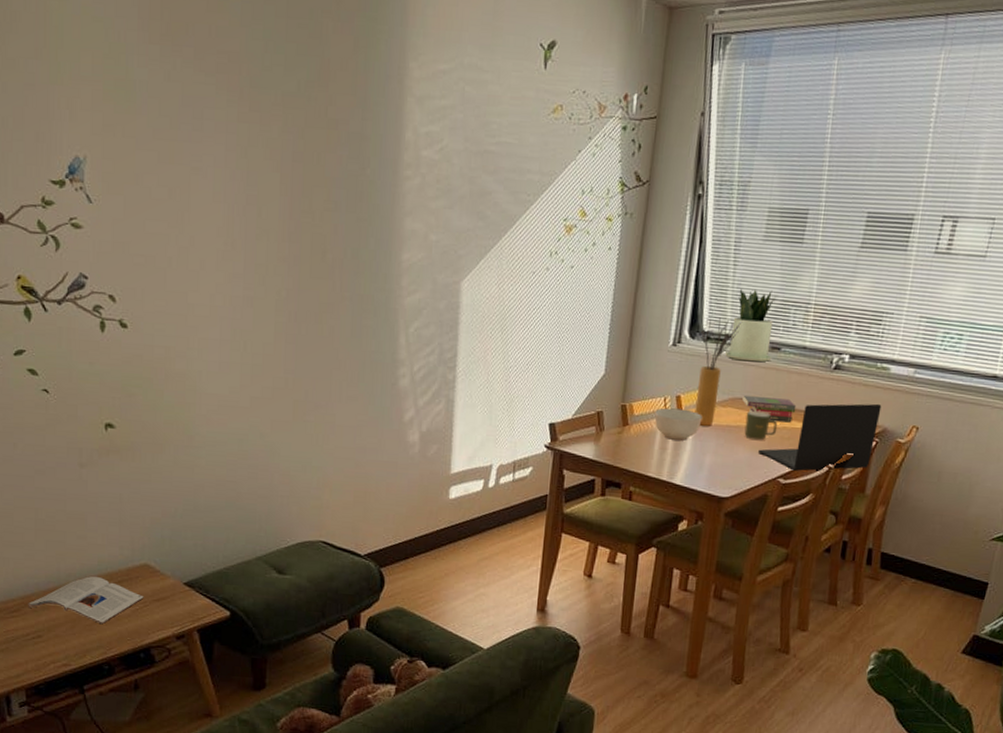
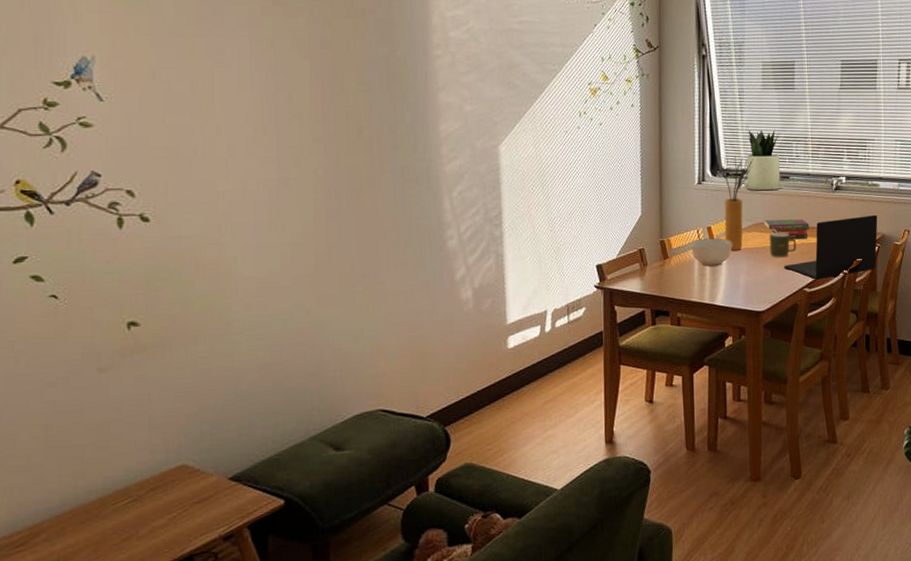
magazine: present [28,576,144,625] -> none [38,488,182,541]

